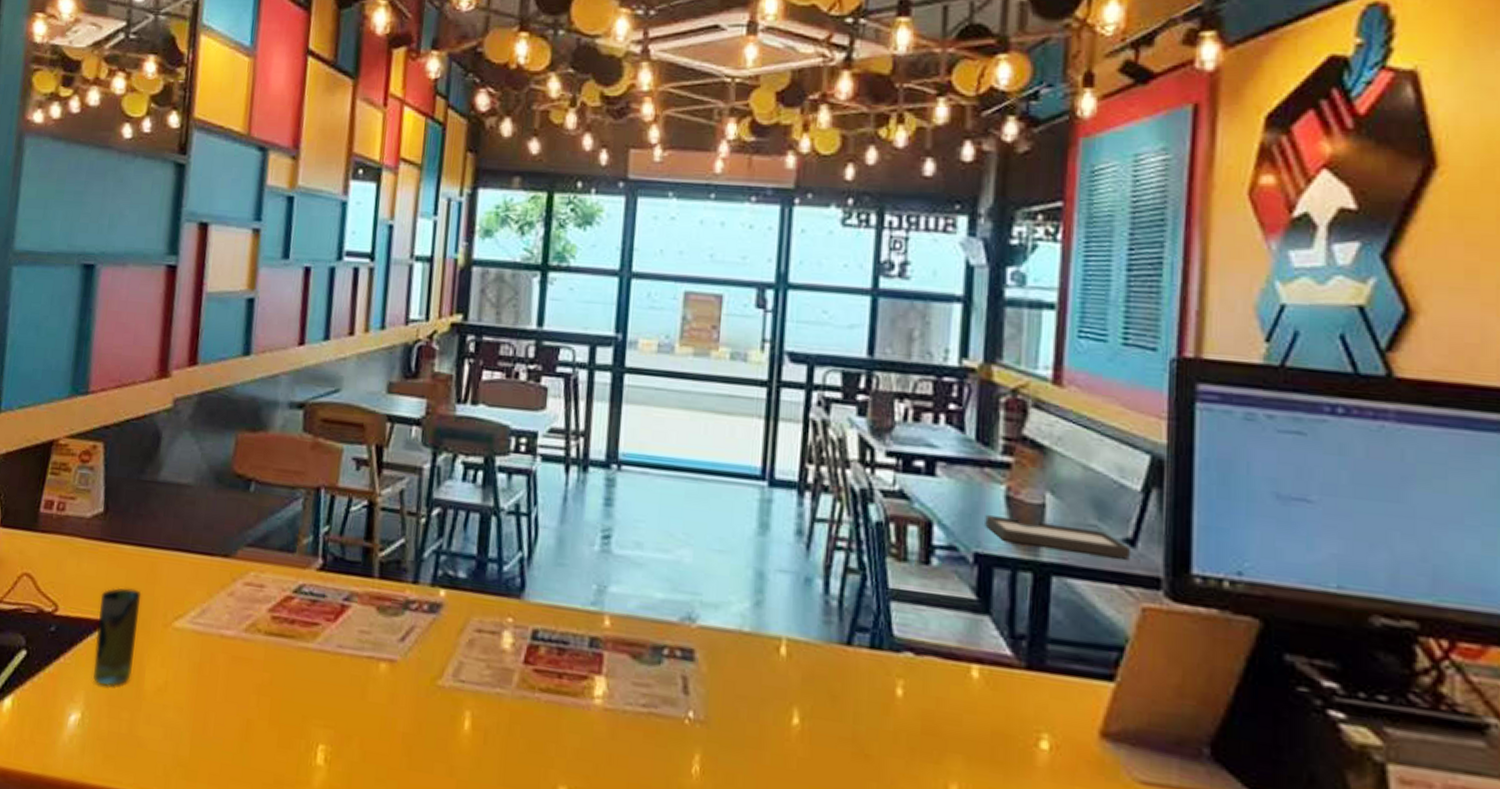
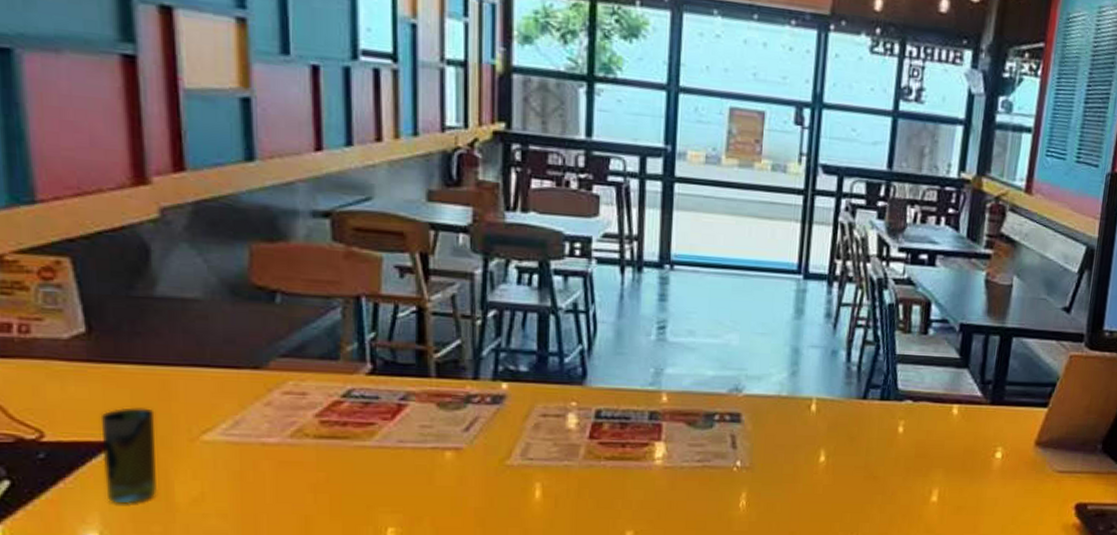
tray: present [985,514,1132,560] -> none [969,294,1067,322]

